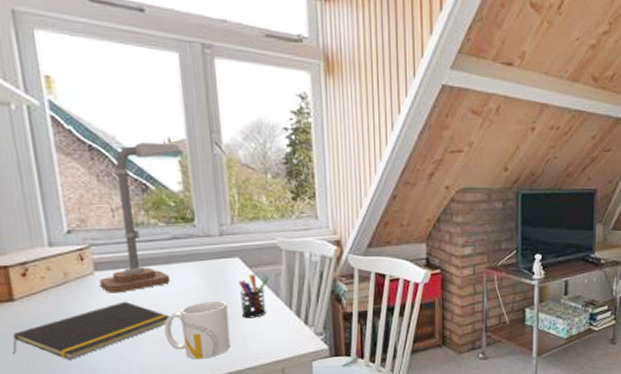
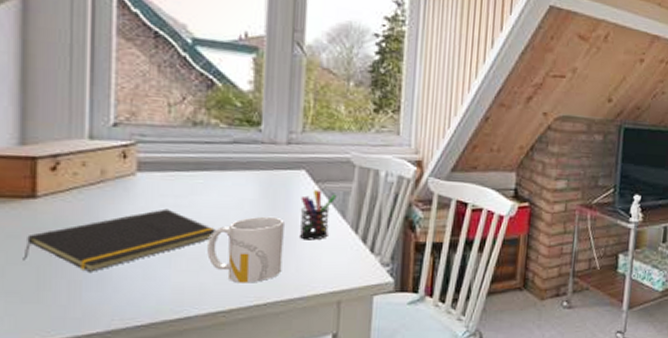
desk lamp: present [99,143,180,293] -> none [141,34,257,199]

